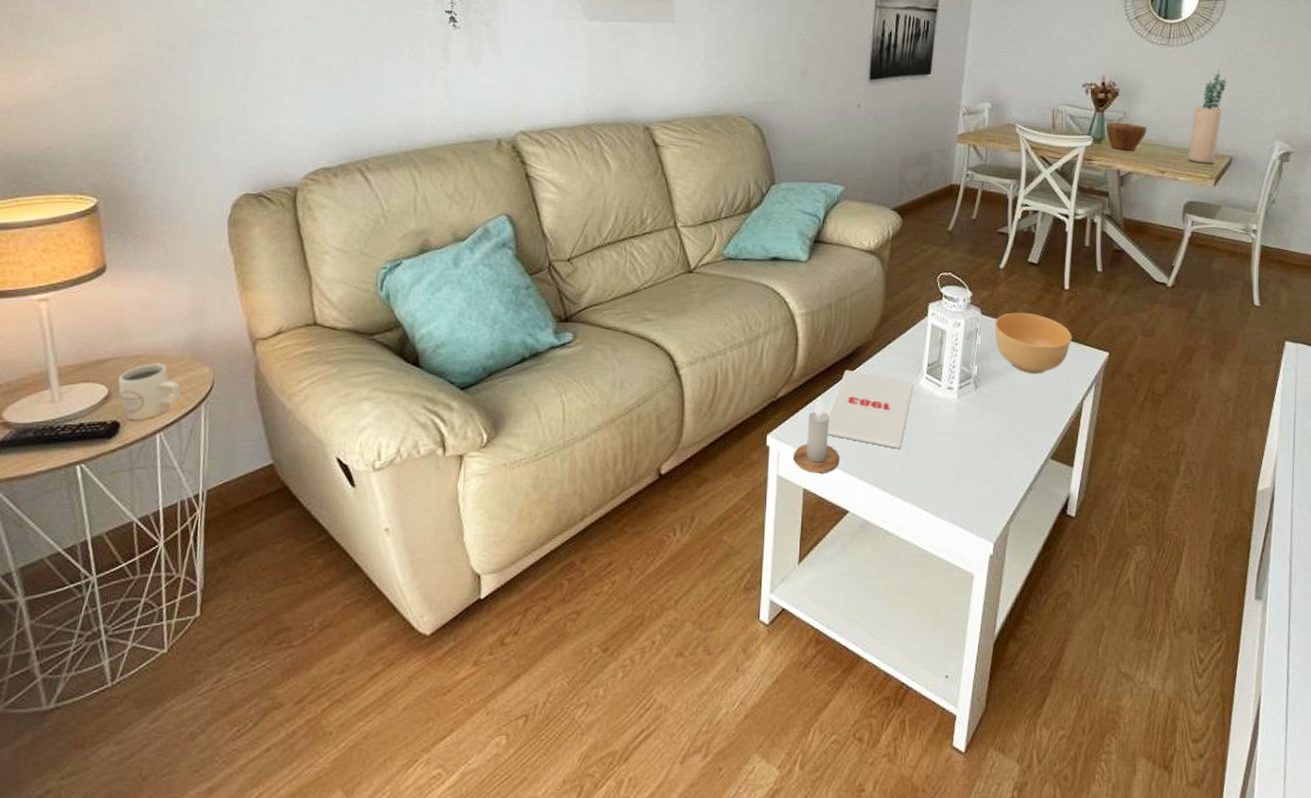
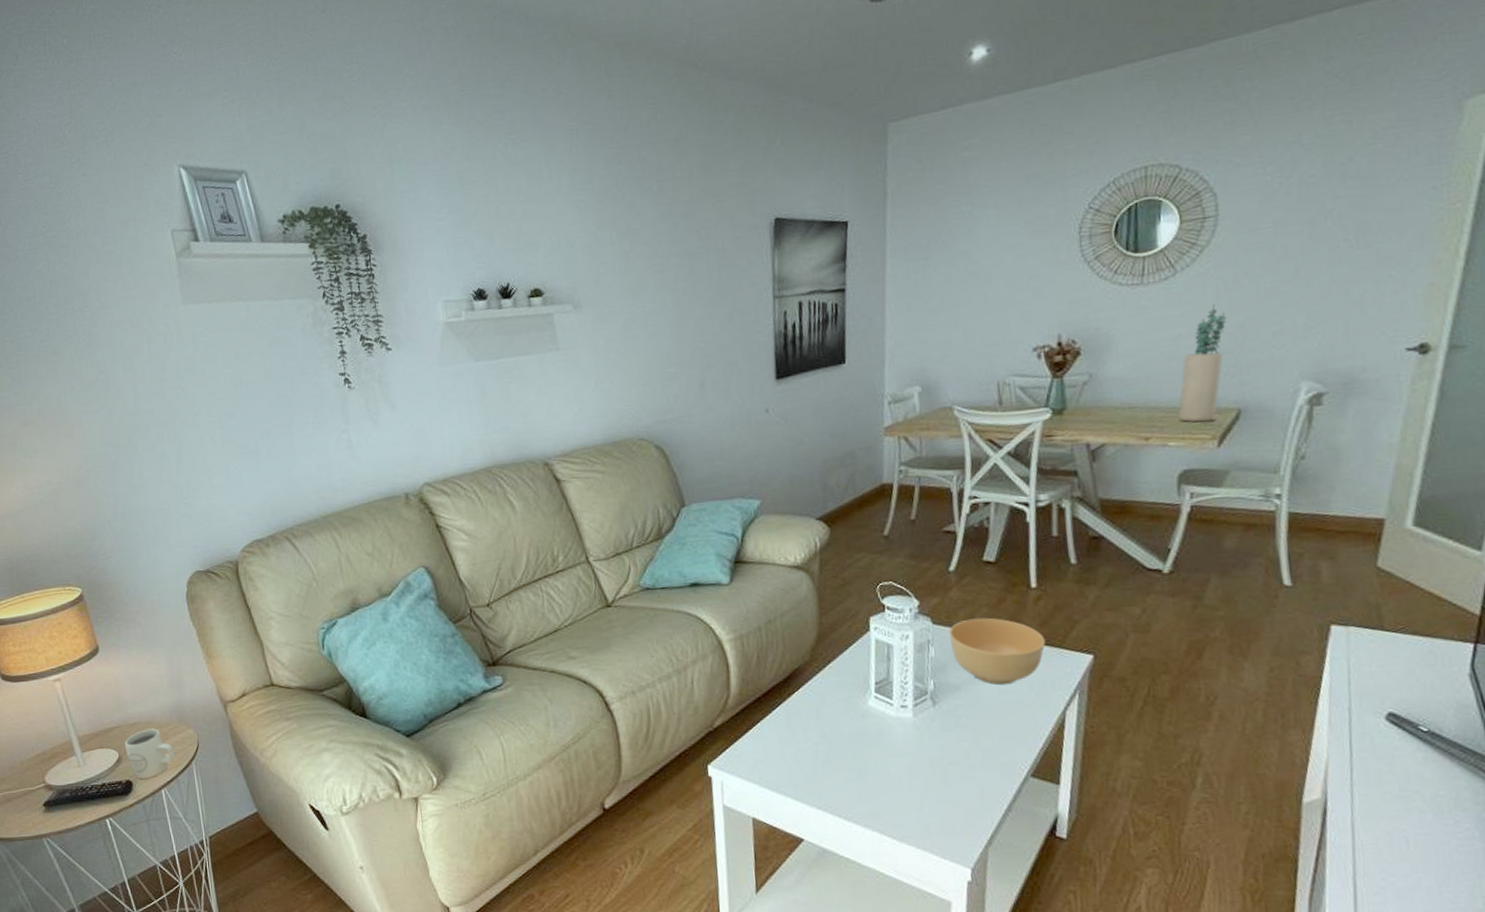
candle: present [793,398,840,474] -> none [738,725,788,803]
magazine: present [827,369,914,449] -> none [769,693,862,774]
bowl: present [1105,122,1148,152] -> none [1066,386,1123,421]

